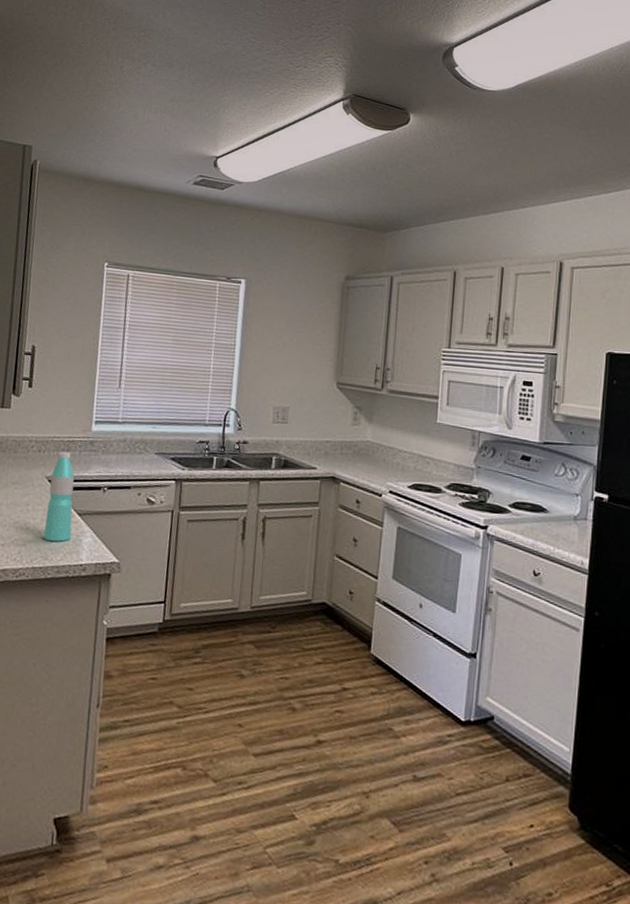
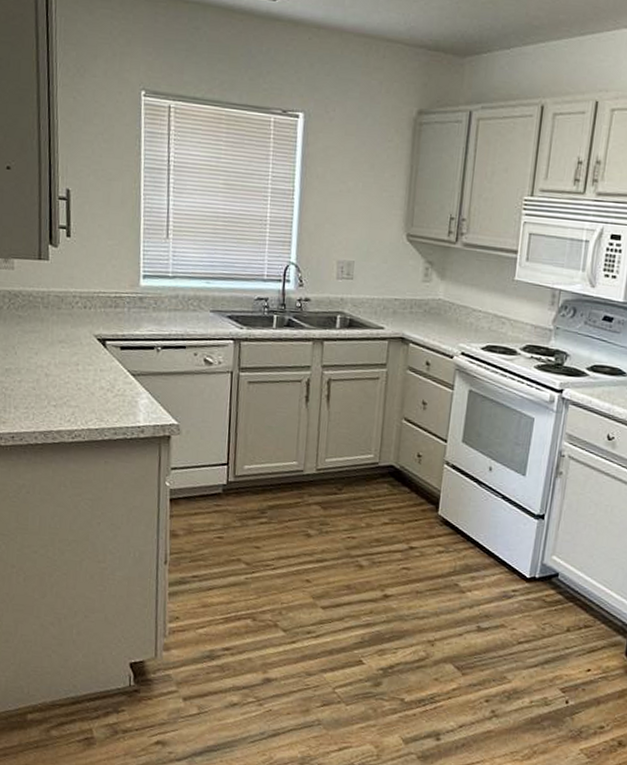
water bottle: present [43,452,75,542] -> none [96,308,127,403]

